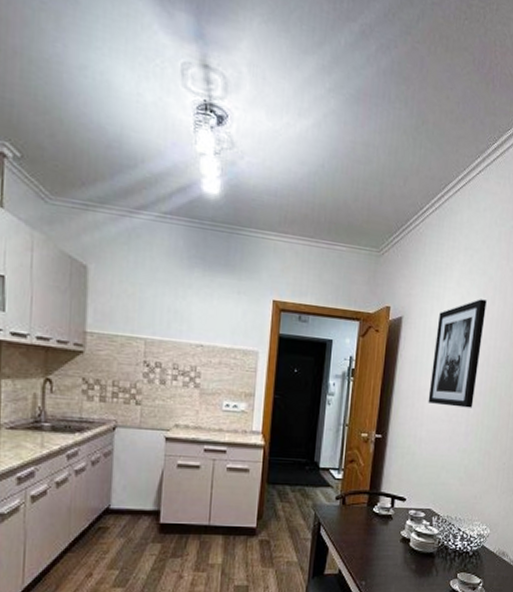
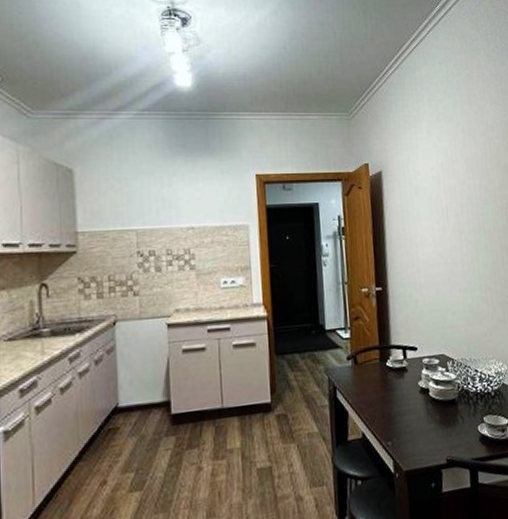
wall art: present [428,299,487,408] -> none [416,144,465,249]

